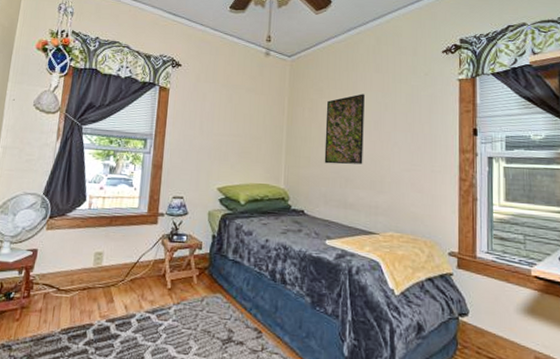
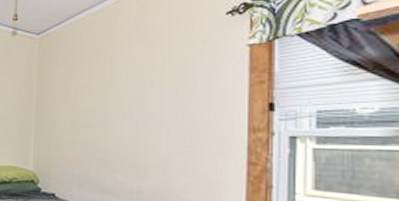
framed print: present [324,94,365,165] -> none [77,69,125,146]

